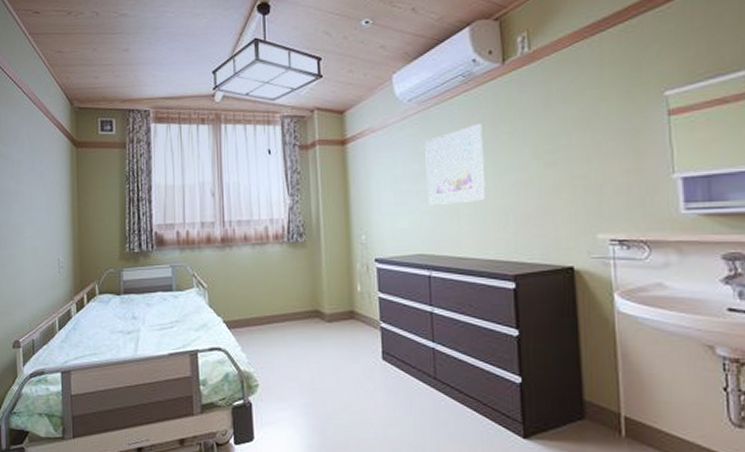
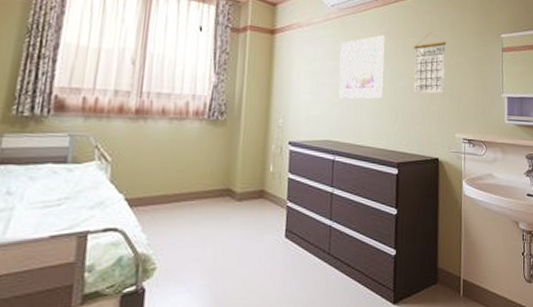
calendar: none [524,109,575,189] -> present [413,33,446,94]

